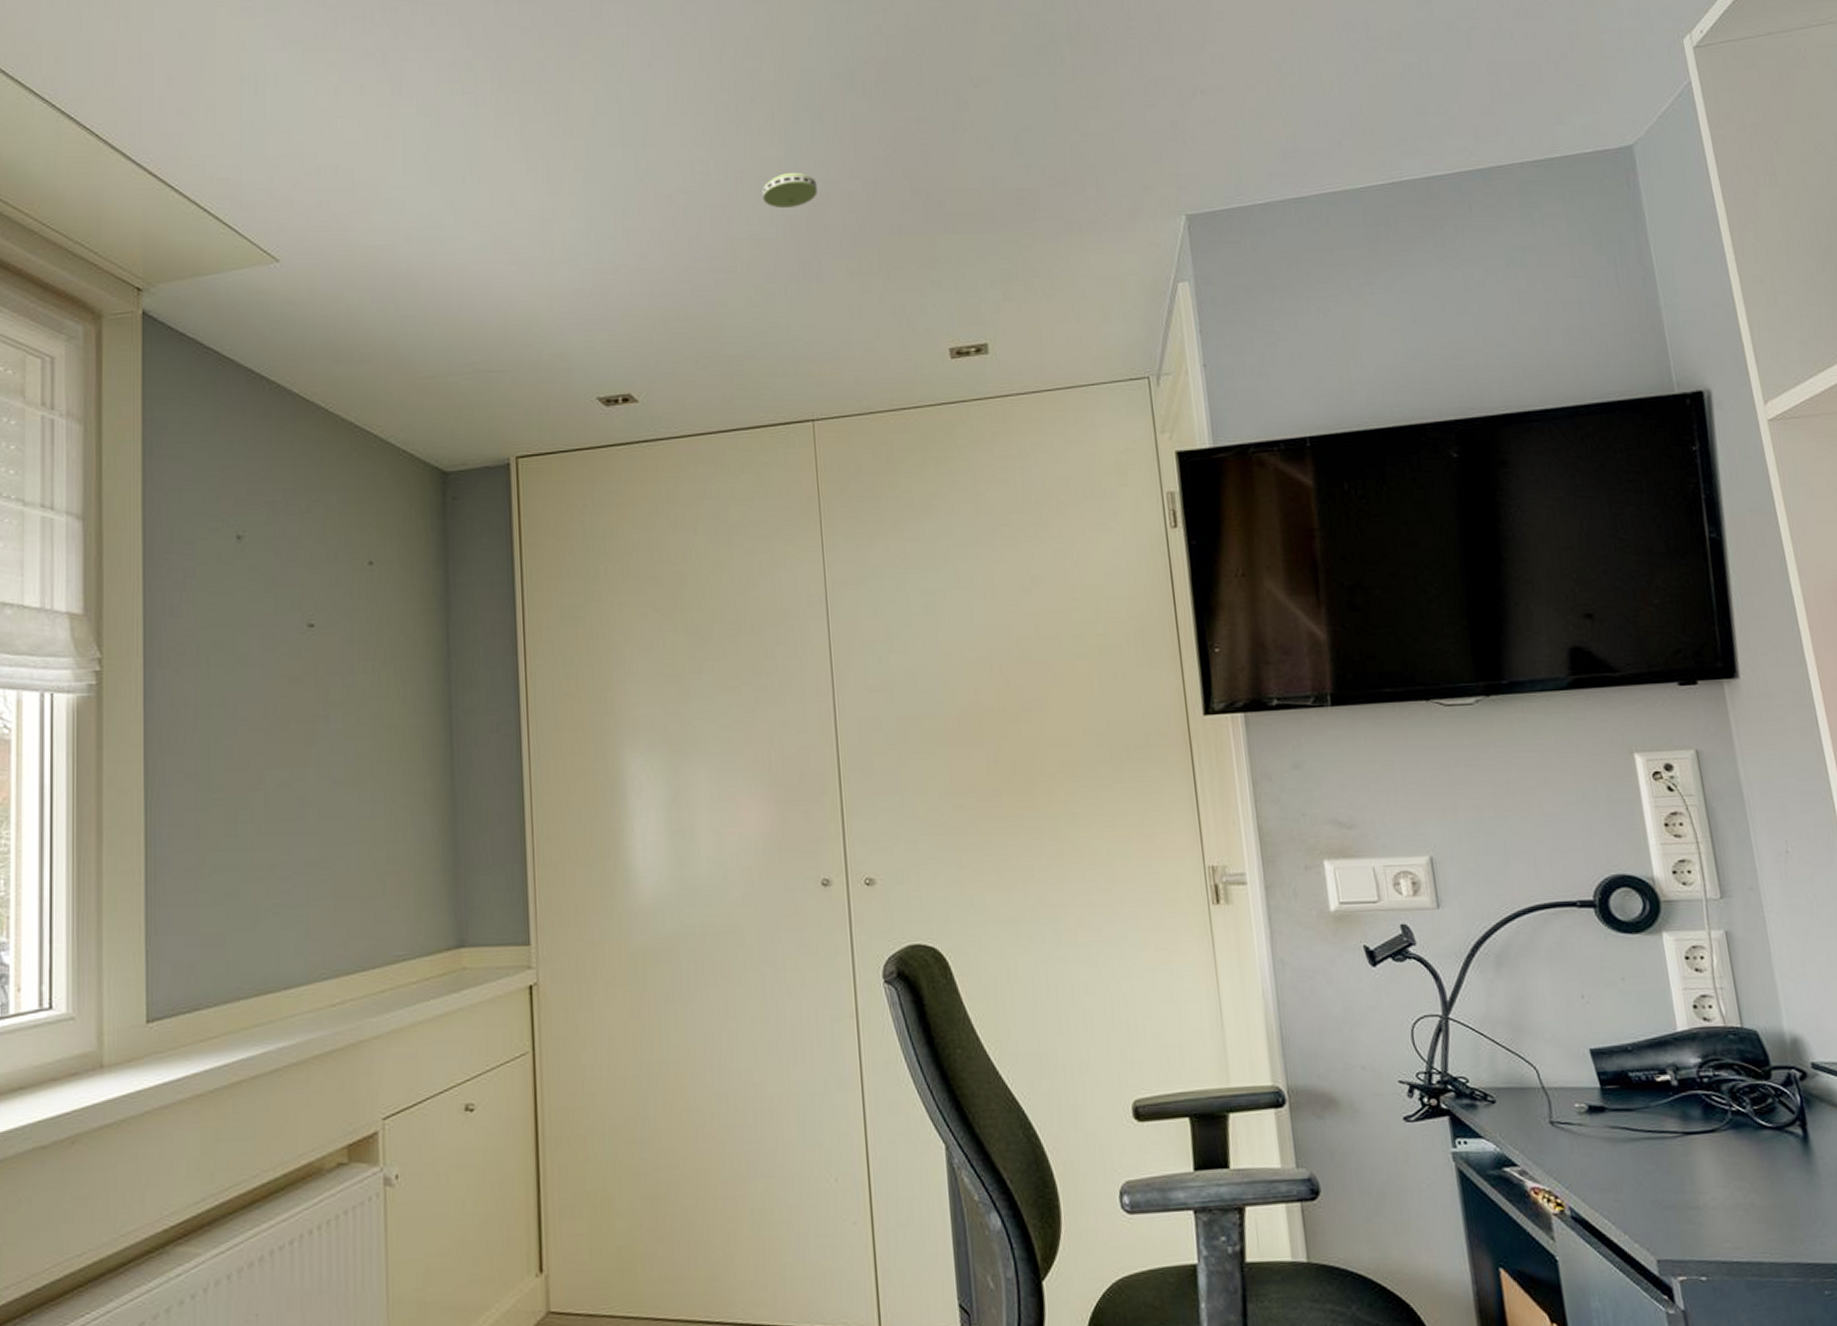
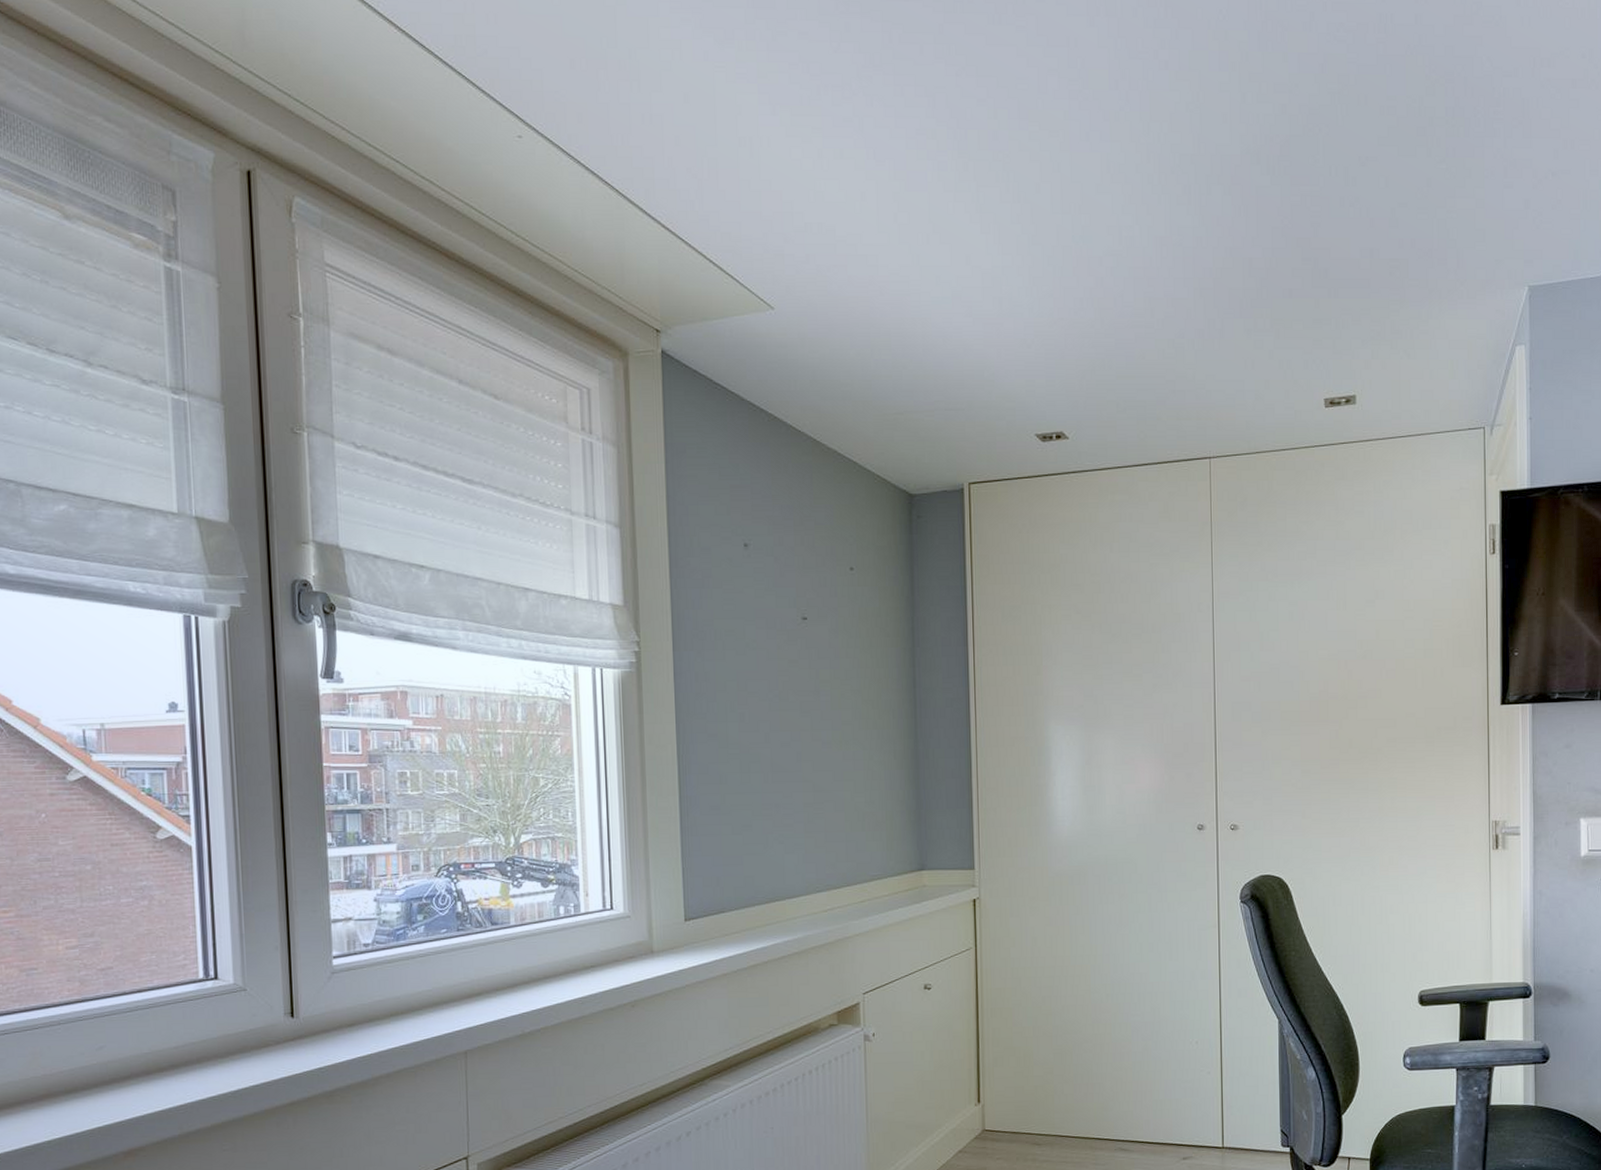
smoke detector: present [762,173,817,209] -> none [1178,240,1224,272]

